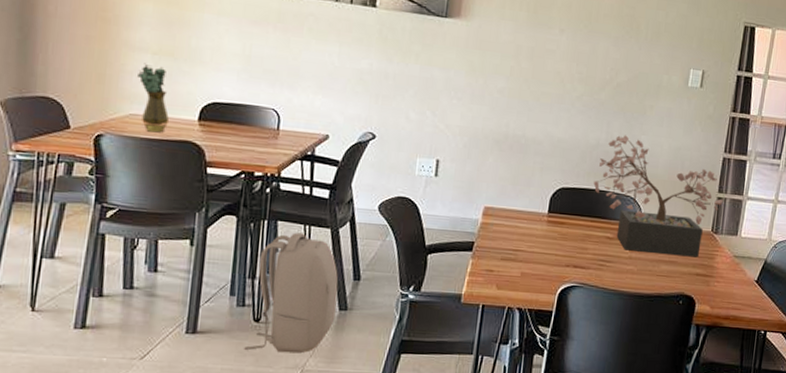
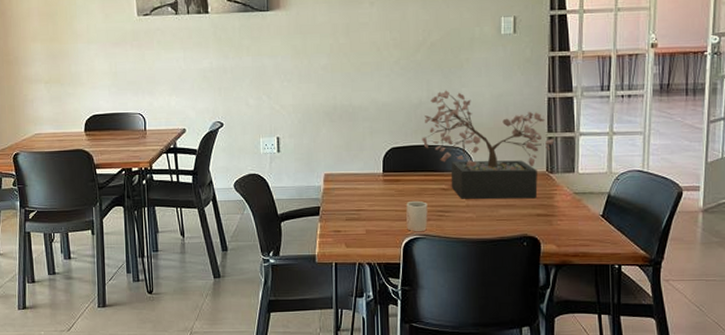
vase: present [138,63,170,133] -> none [37,91,64,146]
backpack: present [244,232,339,354] -> none [143,215,212,318]
mug: none [564,246,590,281] -> present [405,200,428,232]

